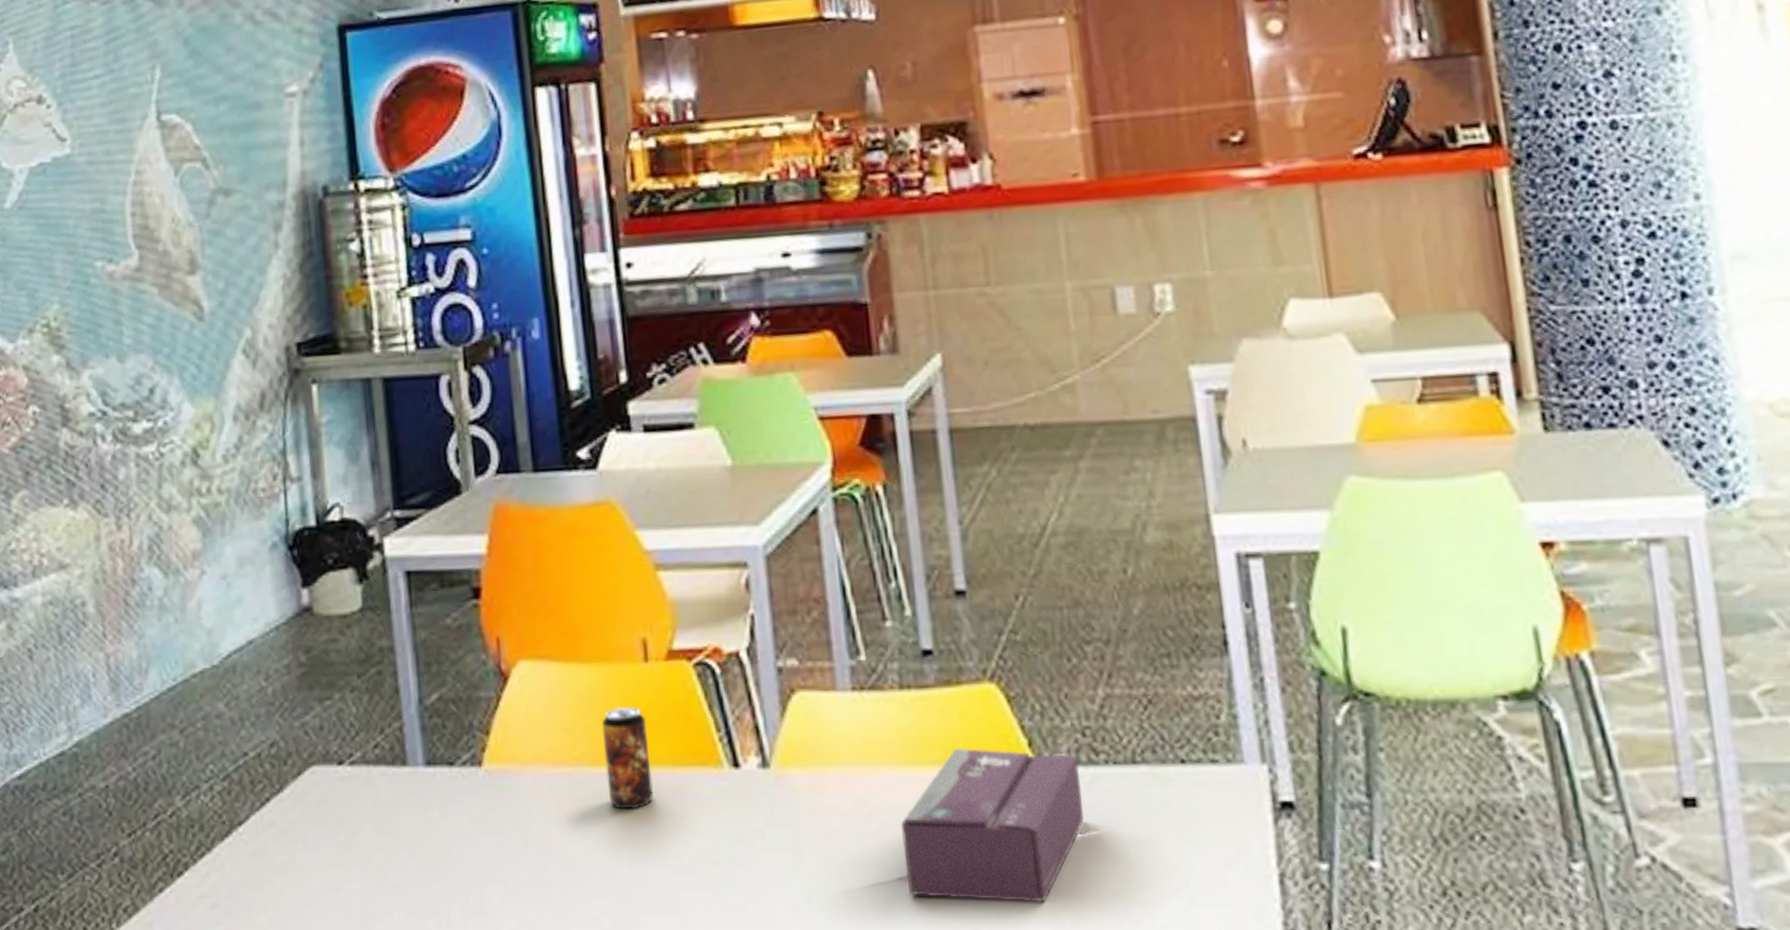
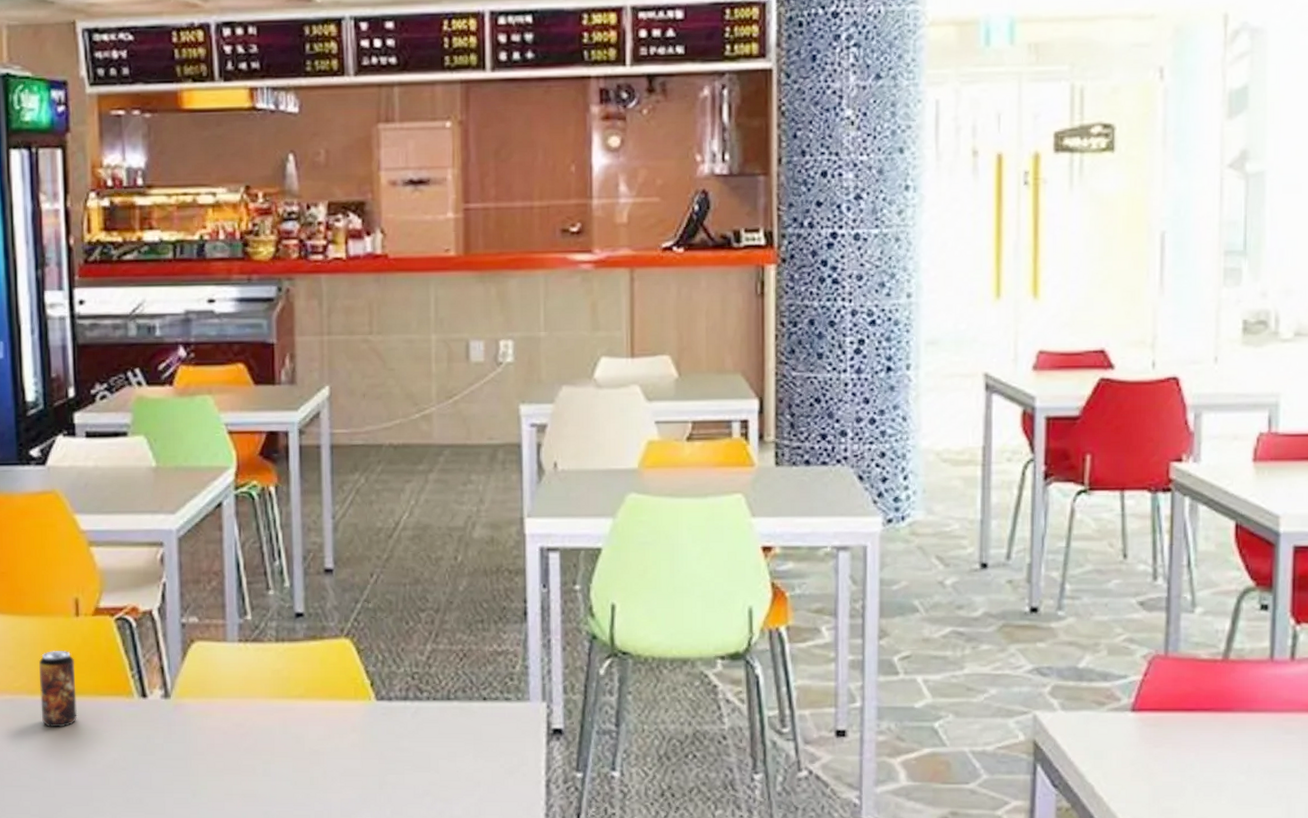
tissue box: present [900,747,1084,903] -> none [268,686,408,799]

